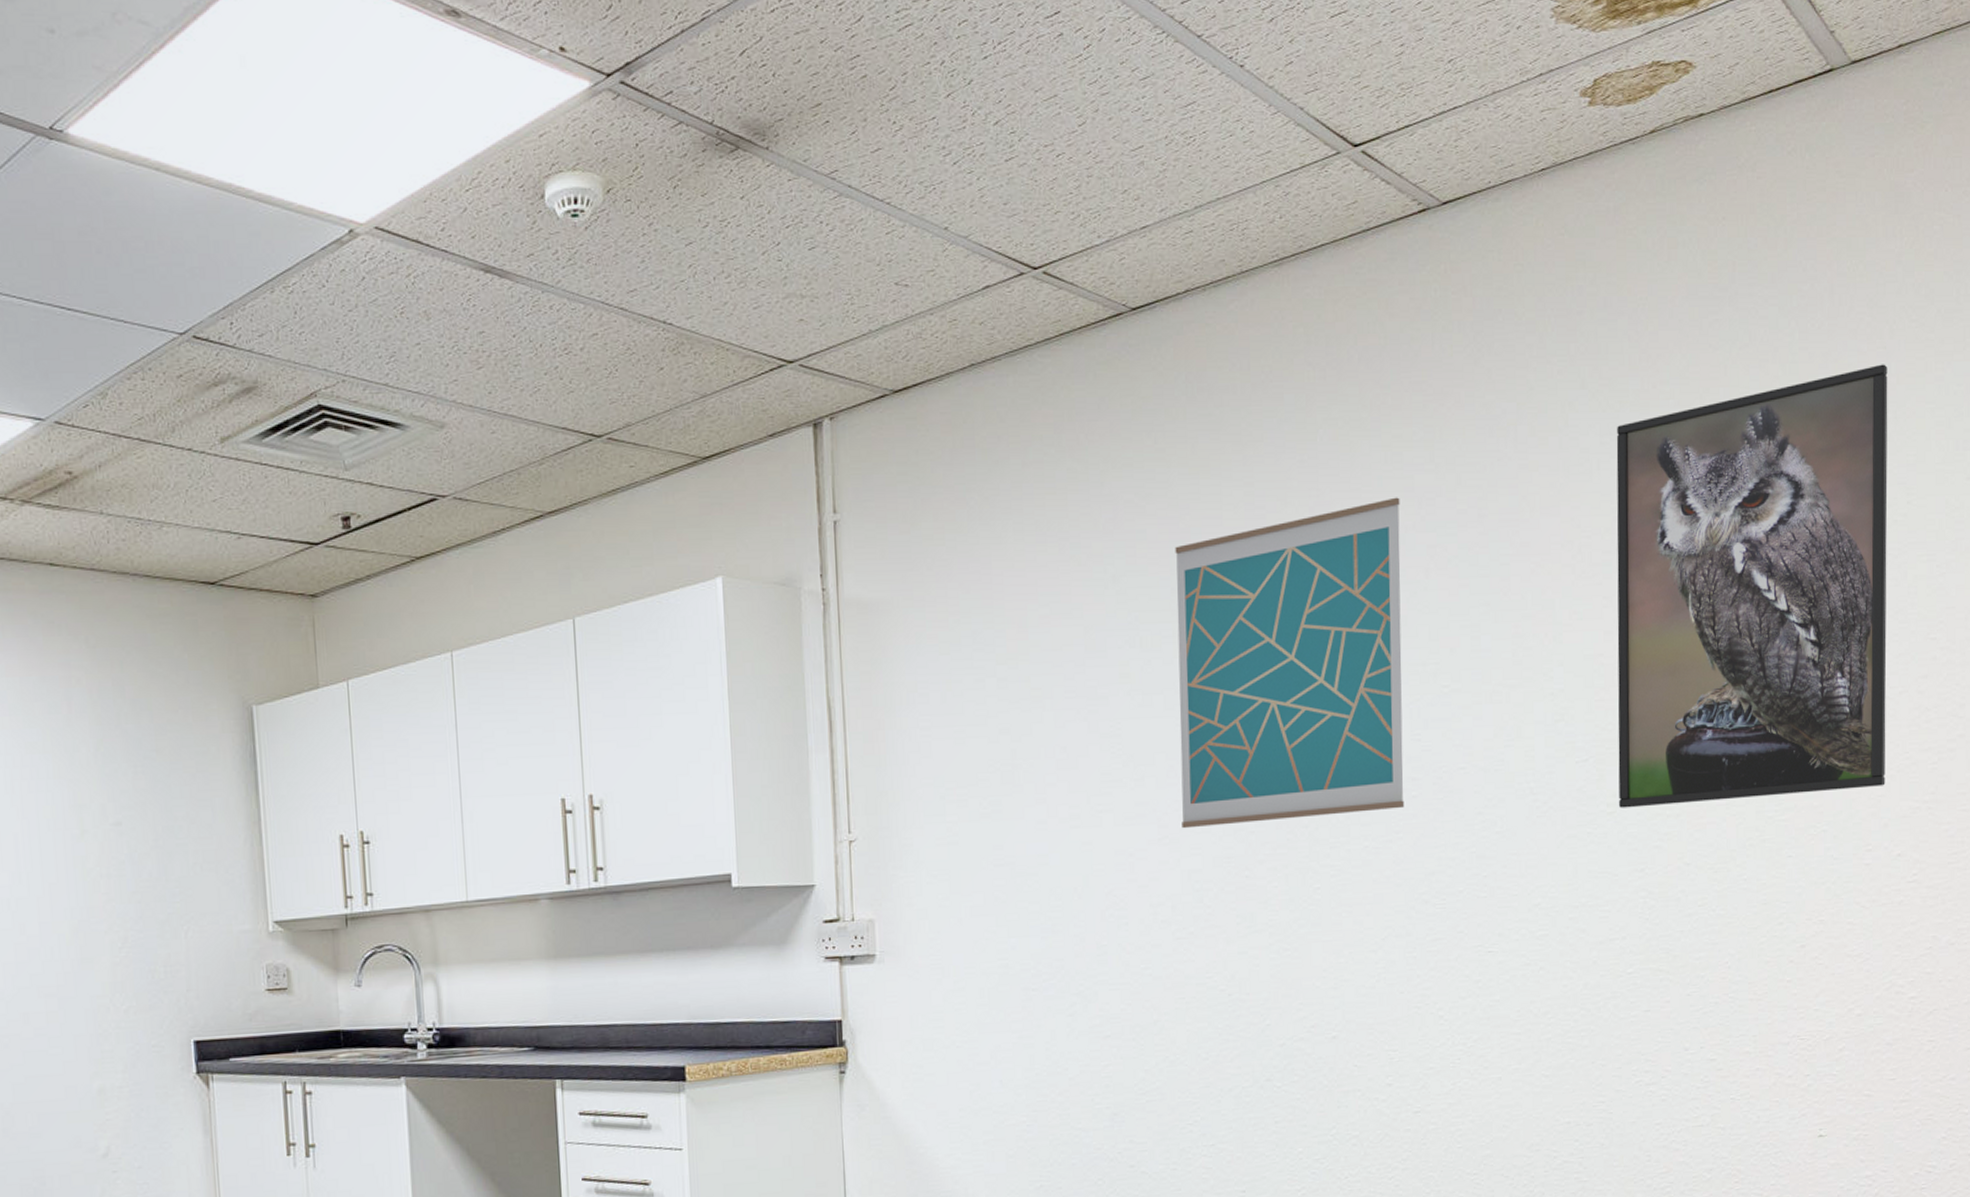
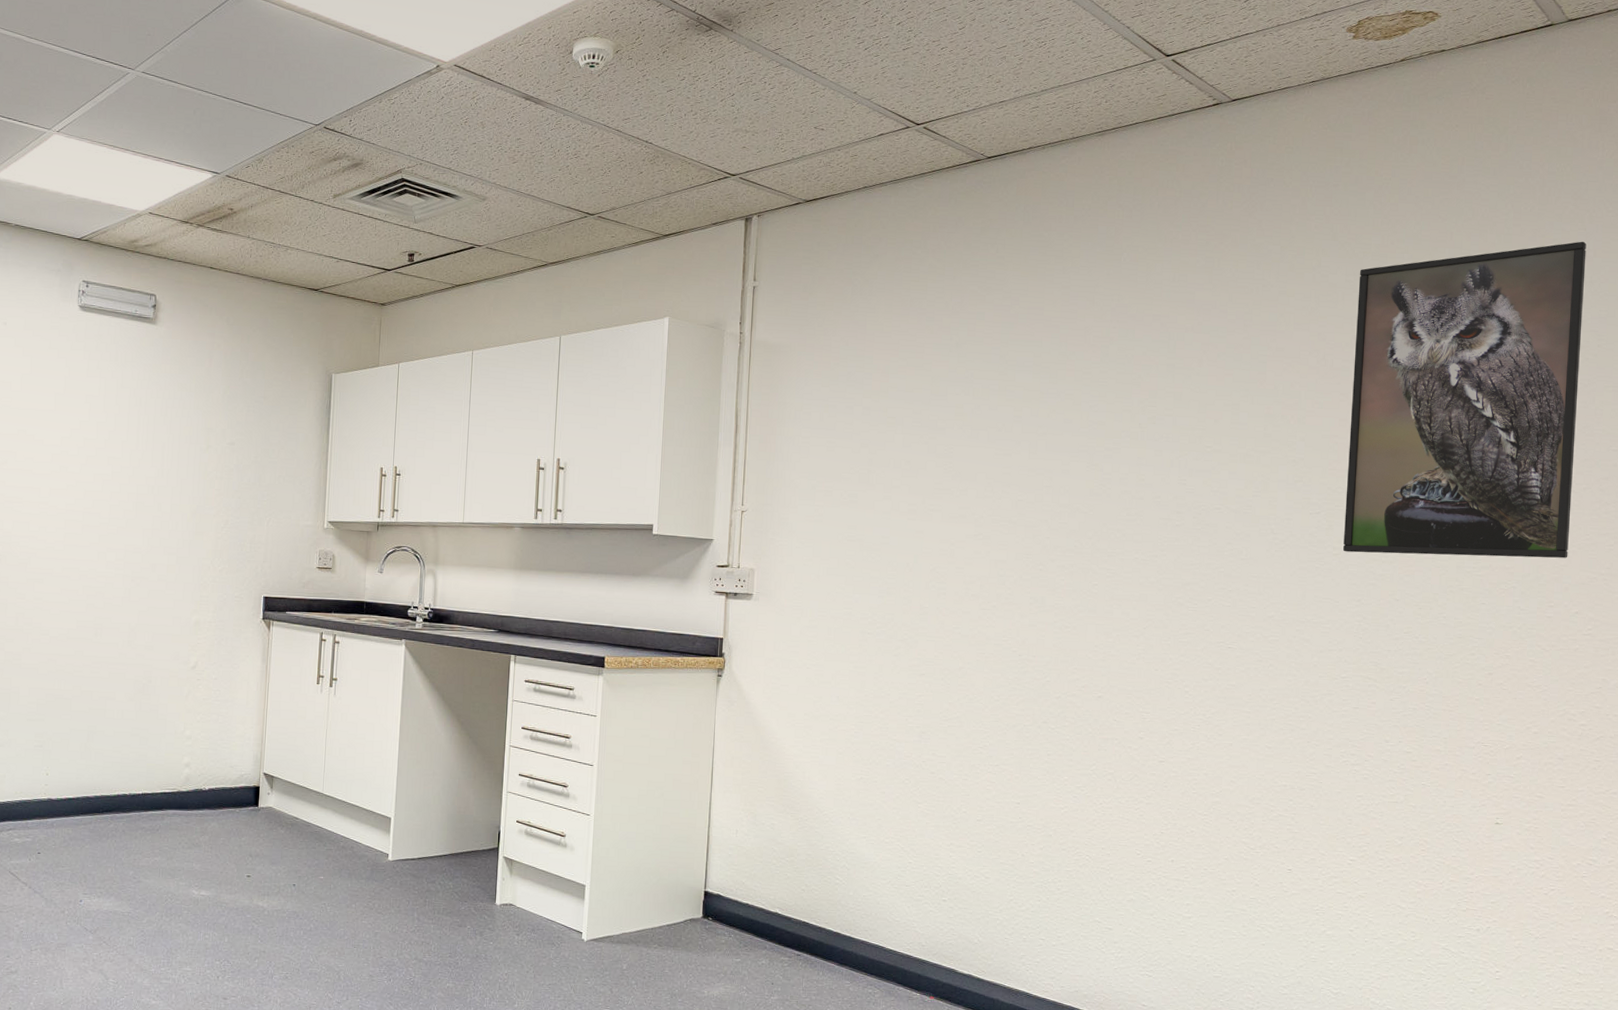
wall art: present [1175,497,1405,829] -> none [993,306,1183,533]

